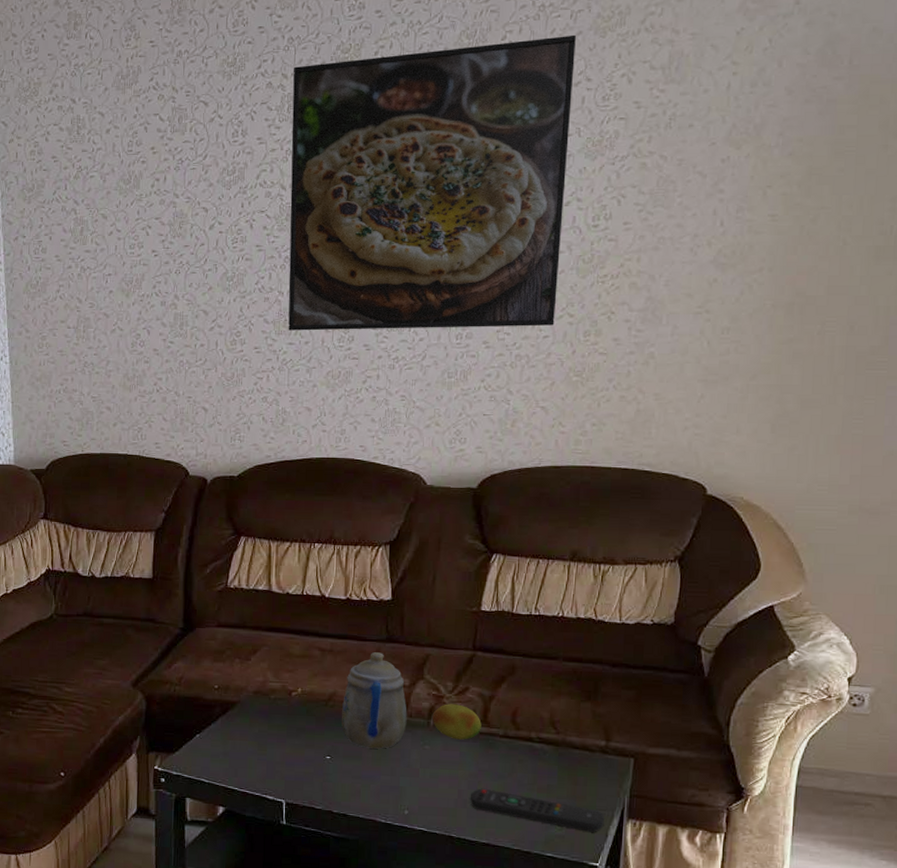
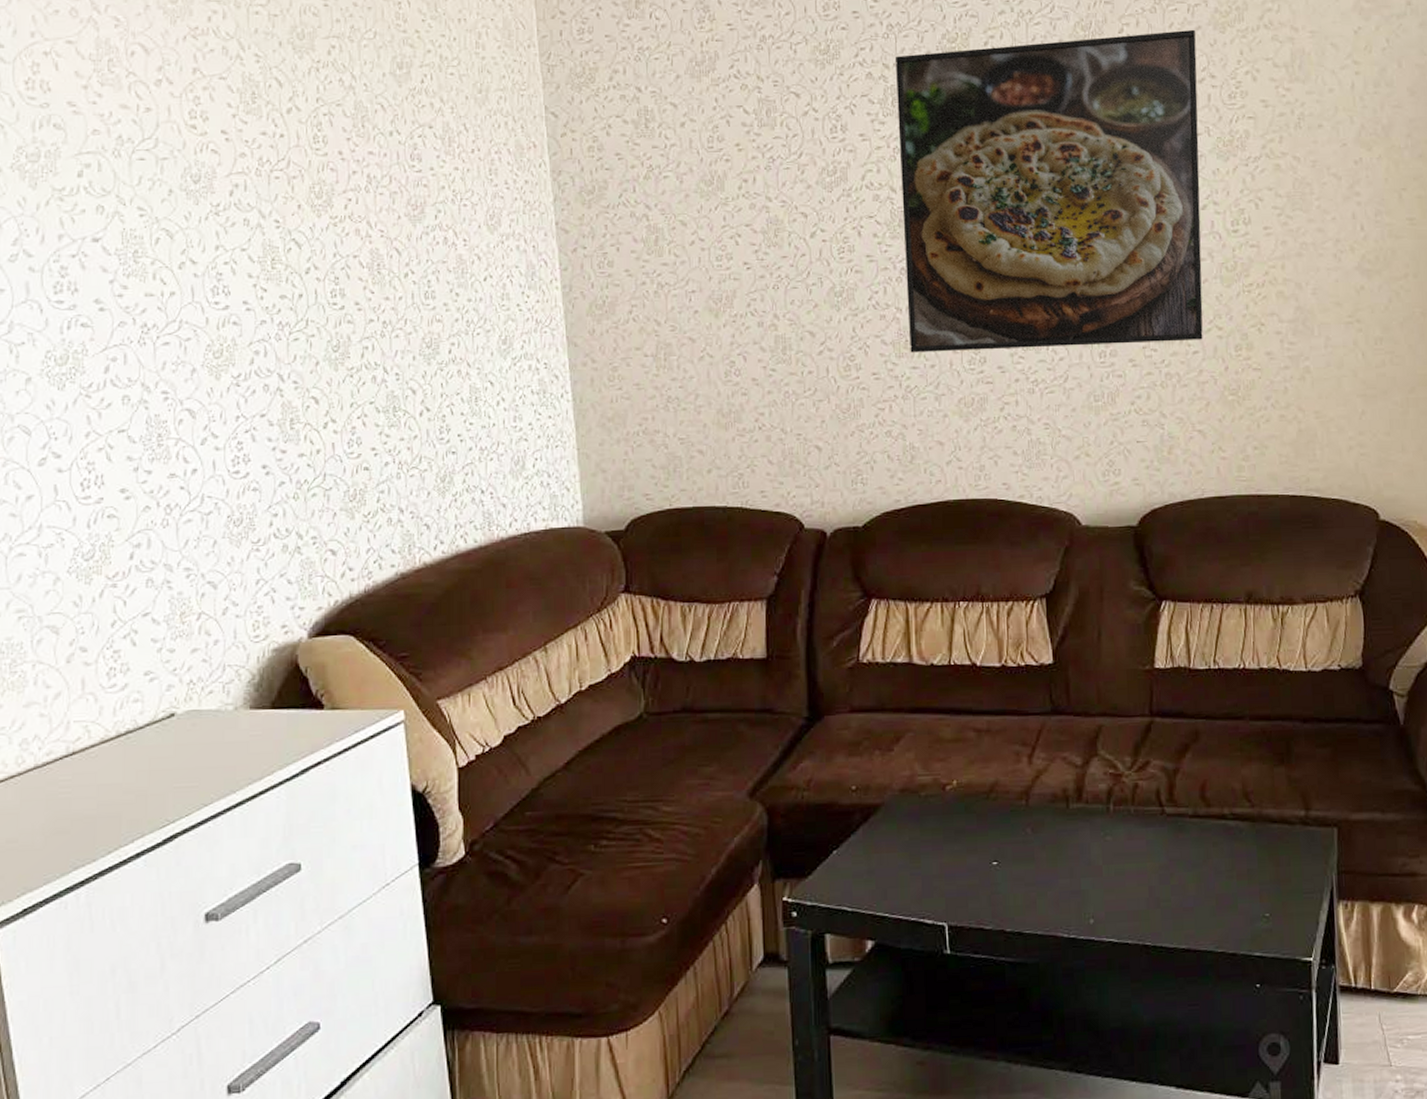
teapot: present [341,652,407,749] -> none [1006,728,1083,847]
fruit: present [432,704,482,740] -> none [1112,782,1168,826]
remote control: present [470,788,605,832] -> none [1163,881,1314,921]

